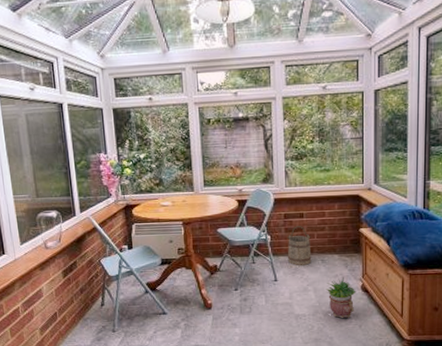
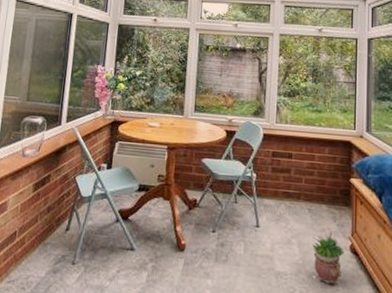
bucket: present [287,225,312,265] -> none [272,166,299,213]

